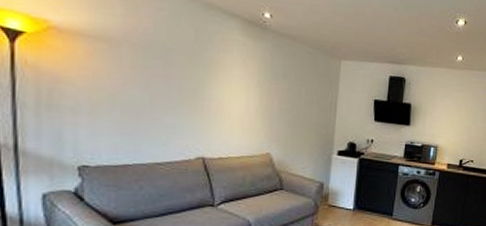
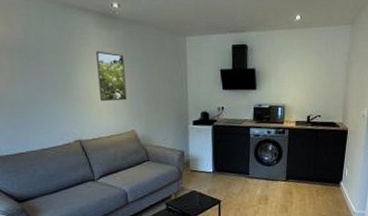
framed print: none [235,60,269,118] -> present [96,50,127,102]

